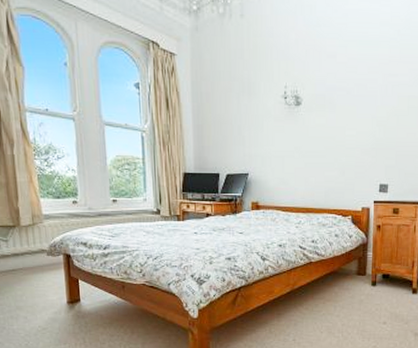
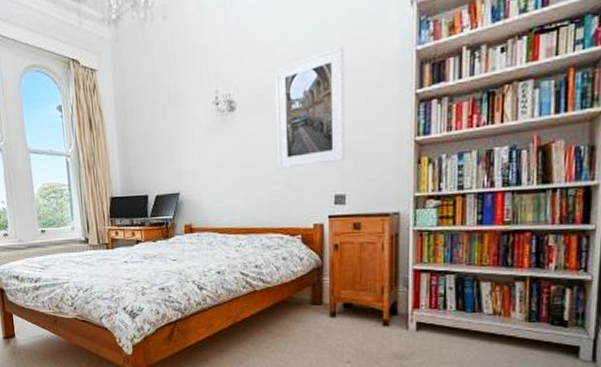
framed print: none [335,61,392,159] -> present [276,46,345,169]

